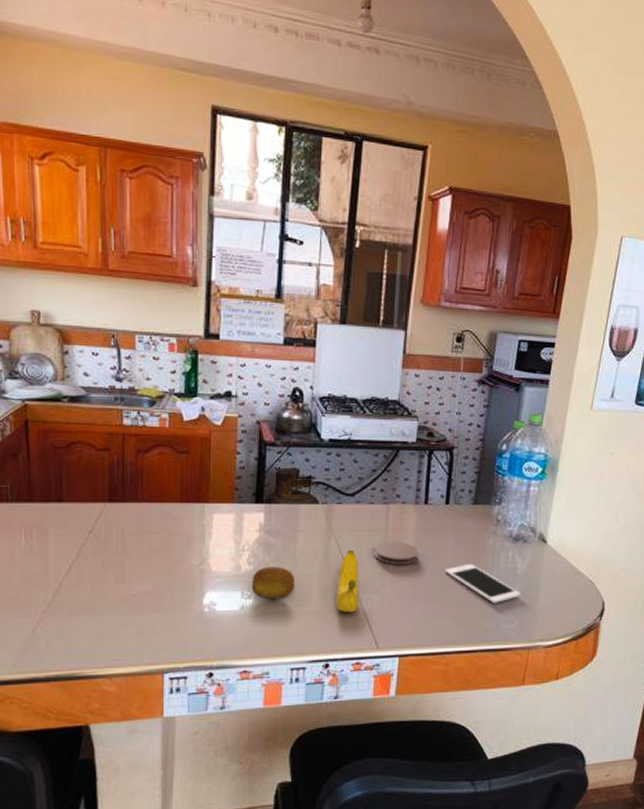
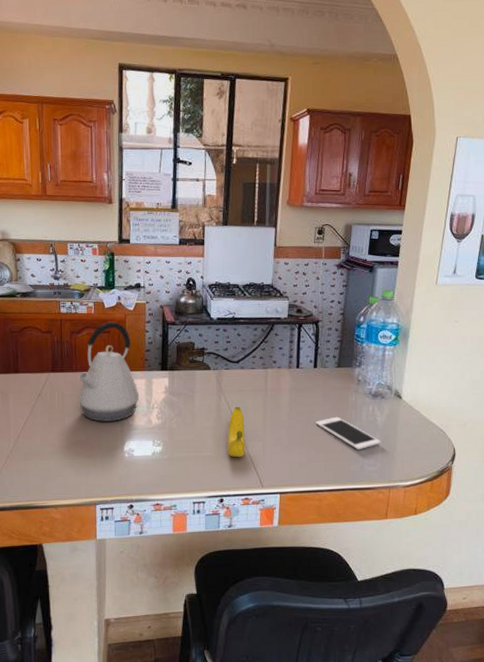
kettle: none [144,439,226,567] -> present [77,322,140,422]
fruit: present [251,566,295,600] -> none [160,421,195,447]
coaster: present [374,541,419,566] -> none [256,399,293,419]

